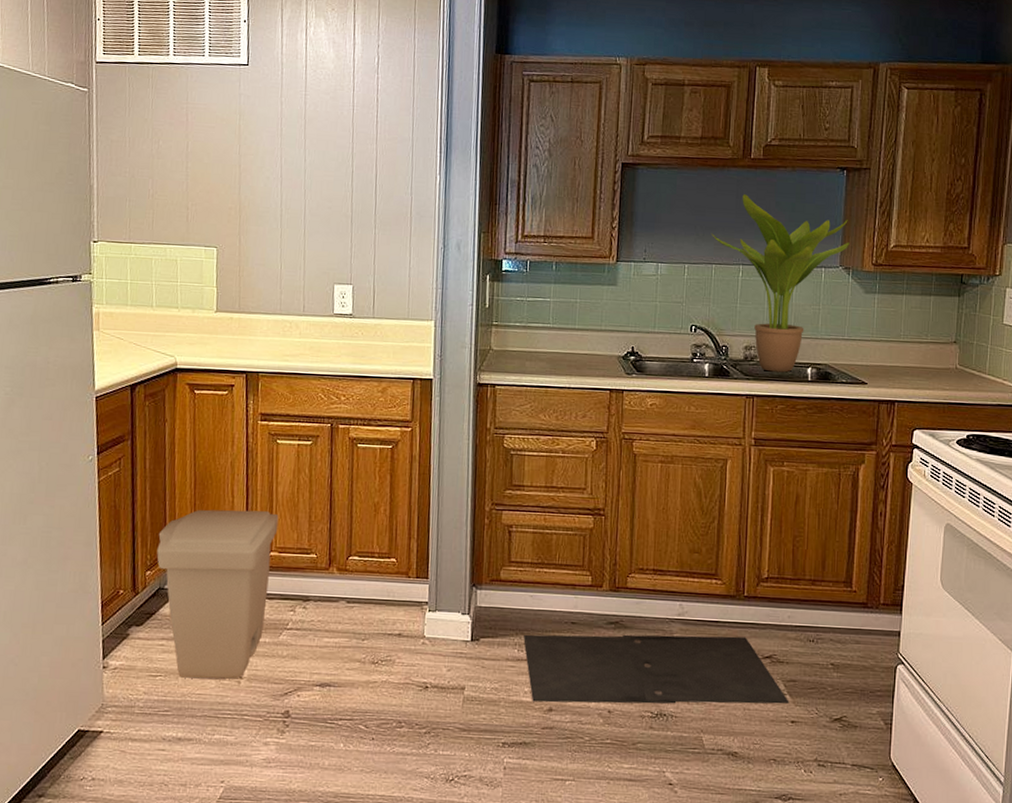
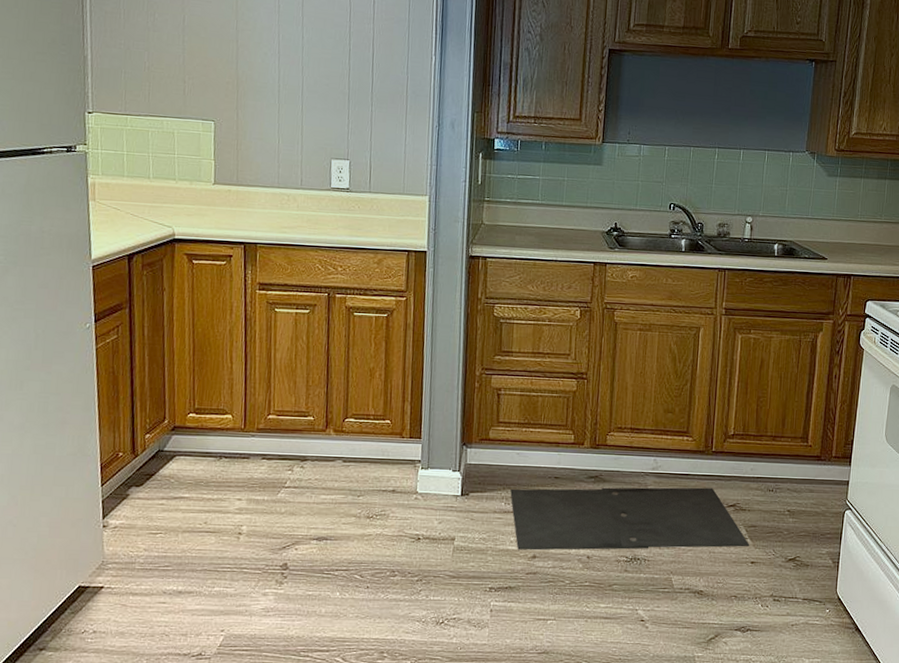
trash can: present [157,509,279,679] -> none [156,375,277,535]
potted plant: present [711,194,850,373] -> none [690,82,816,248]

